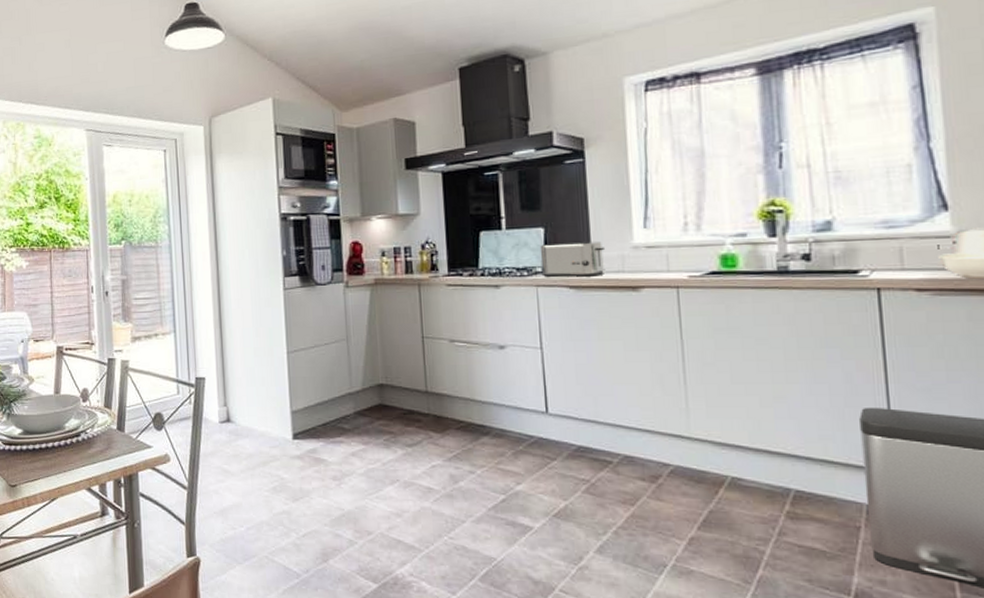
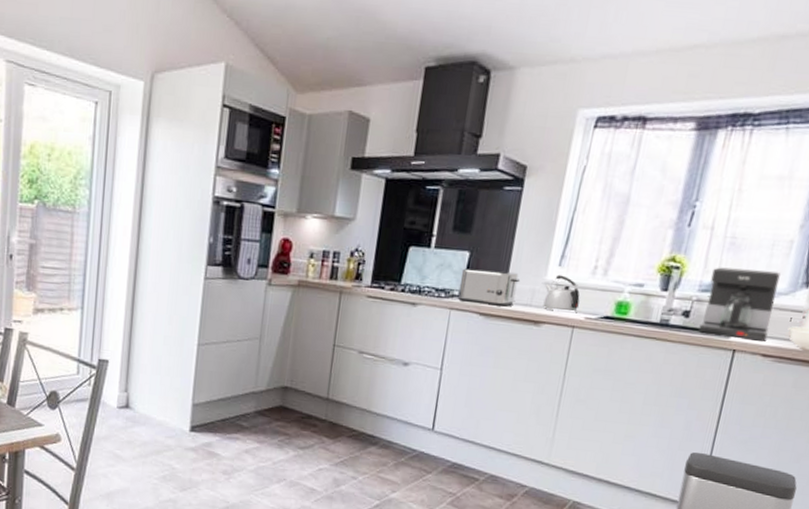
kettle: none [634,236,678,274] -> present [543,274,580,312]
coffee maker: none [823,198,915,276] -> present [698,267,781,341]

